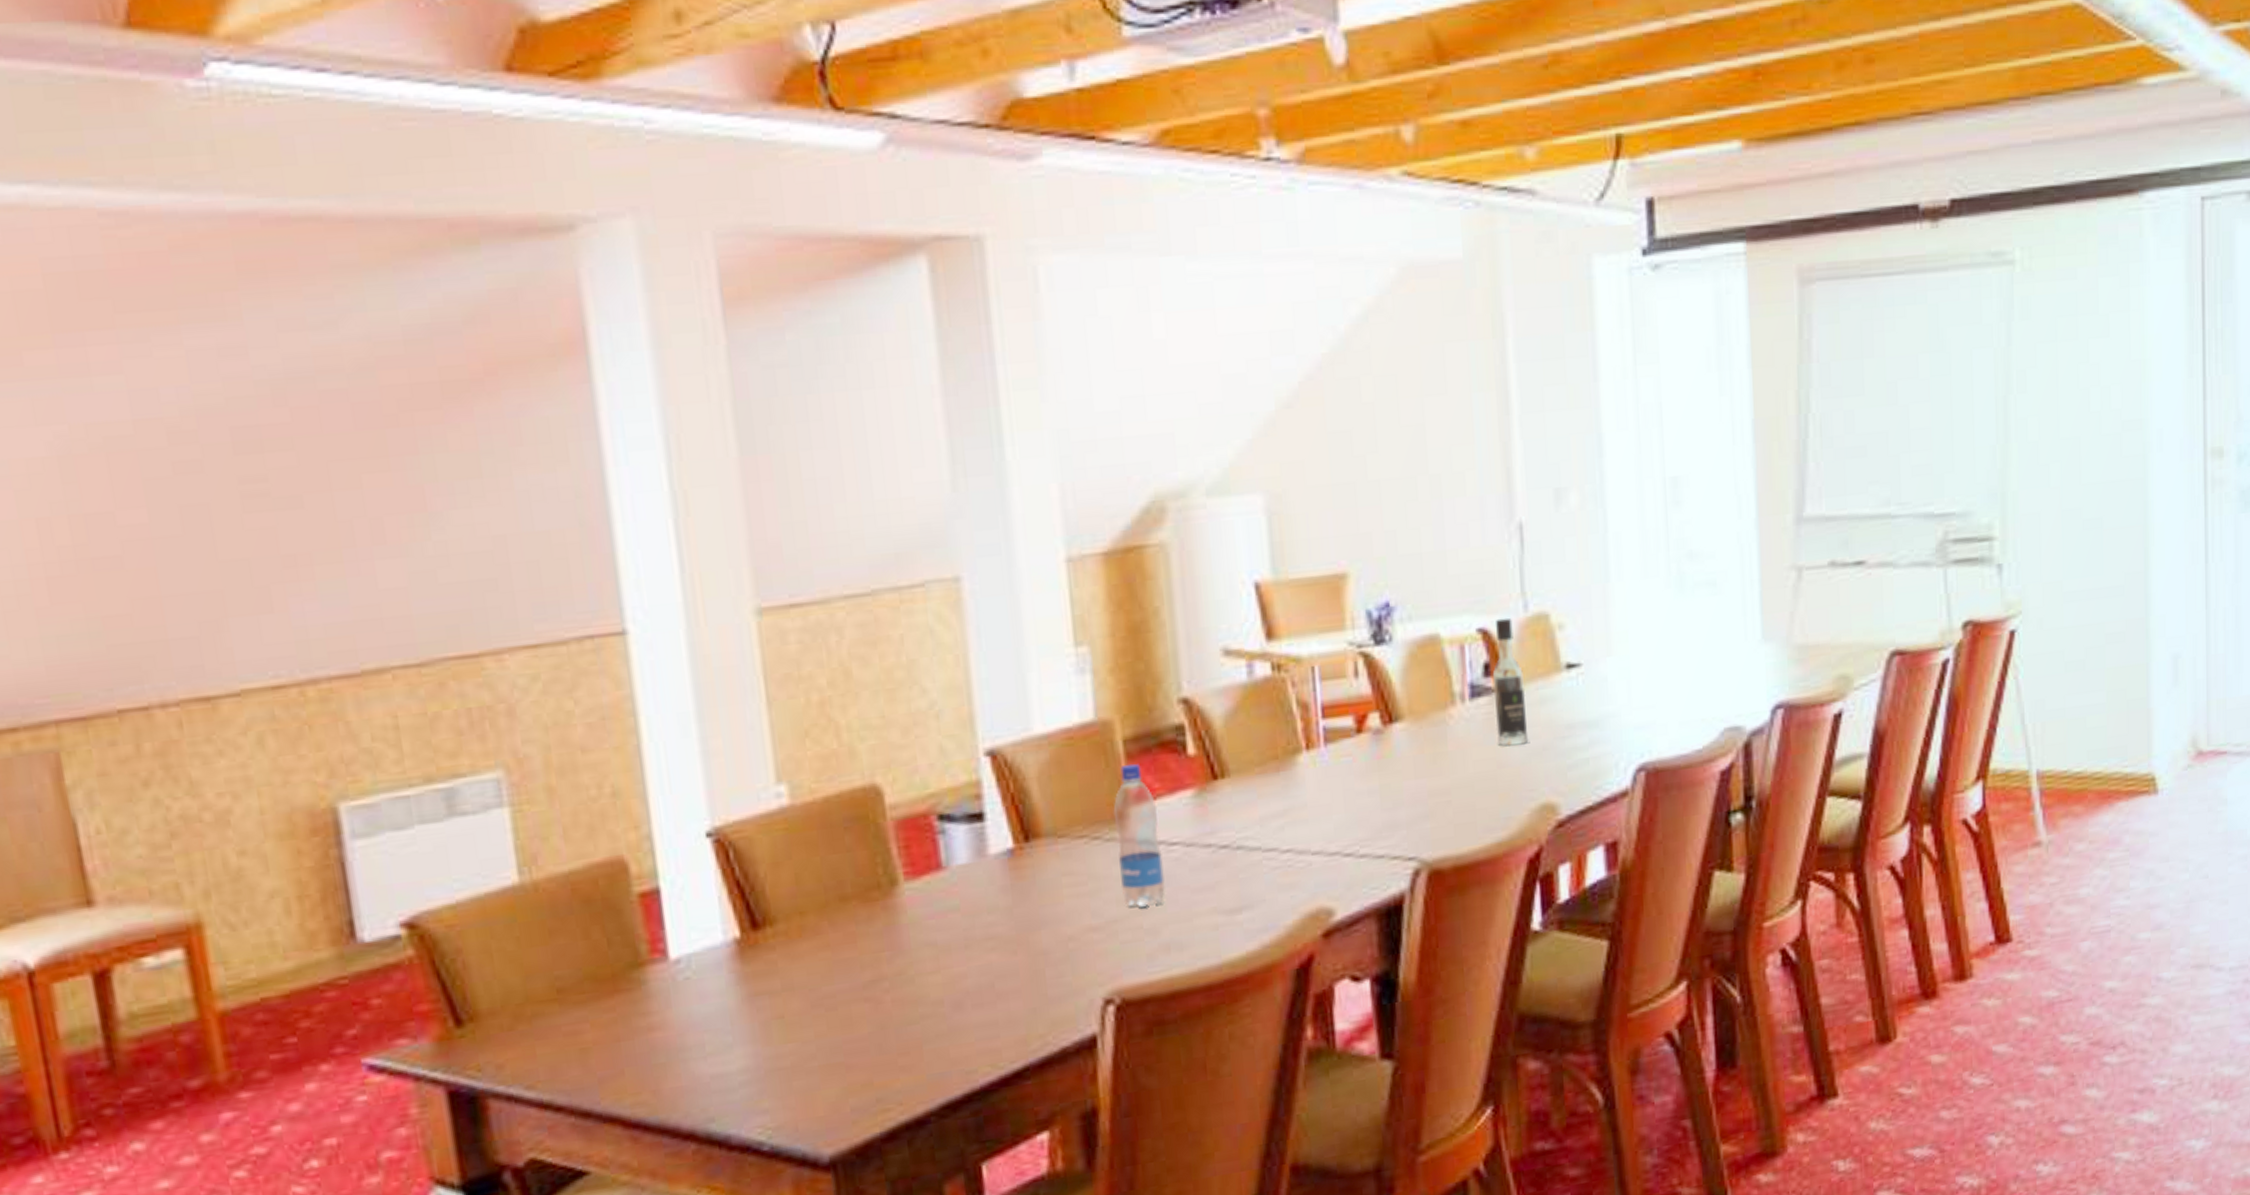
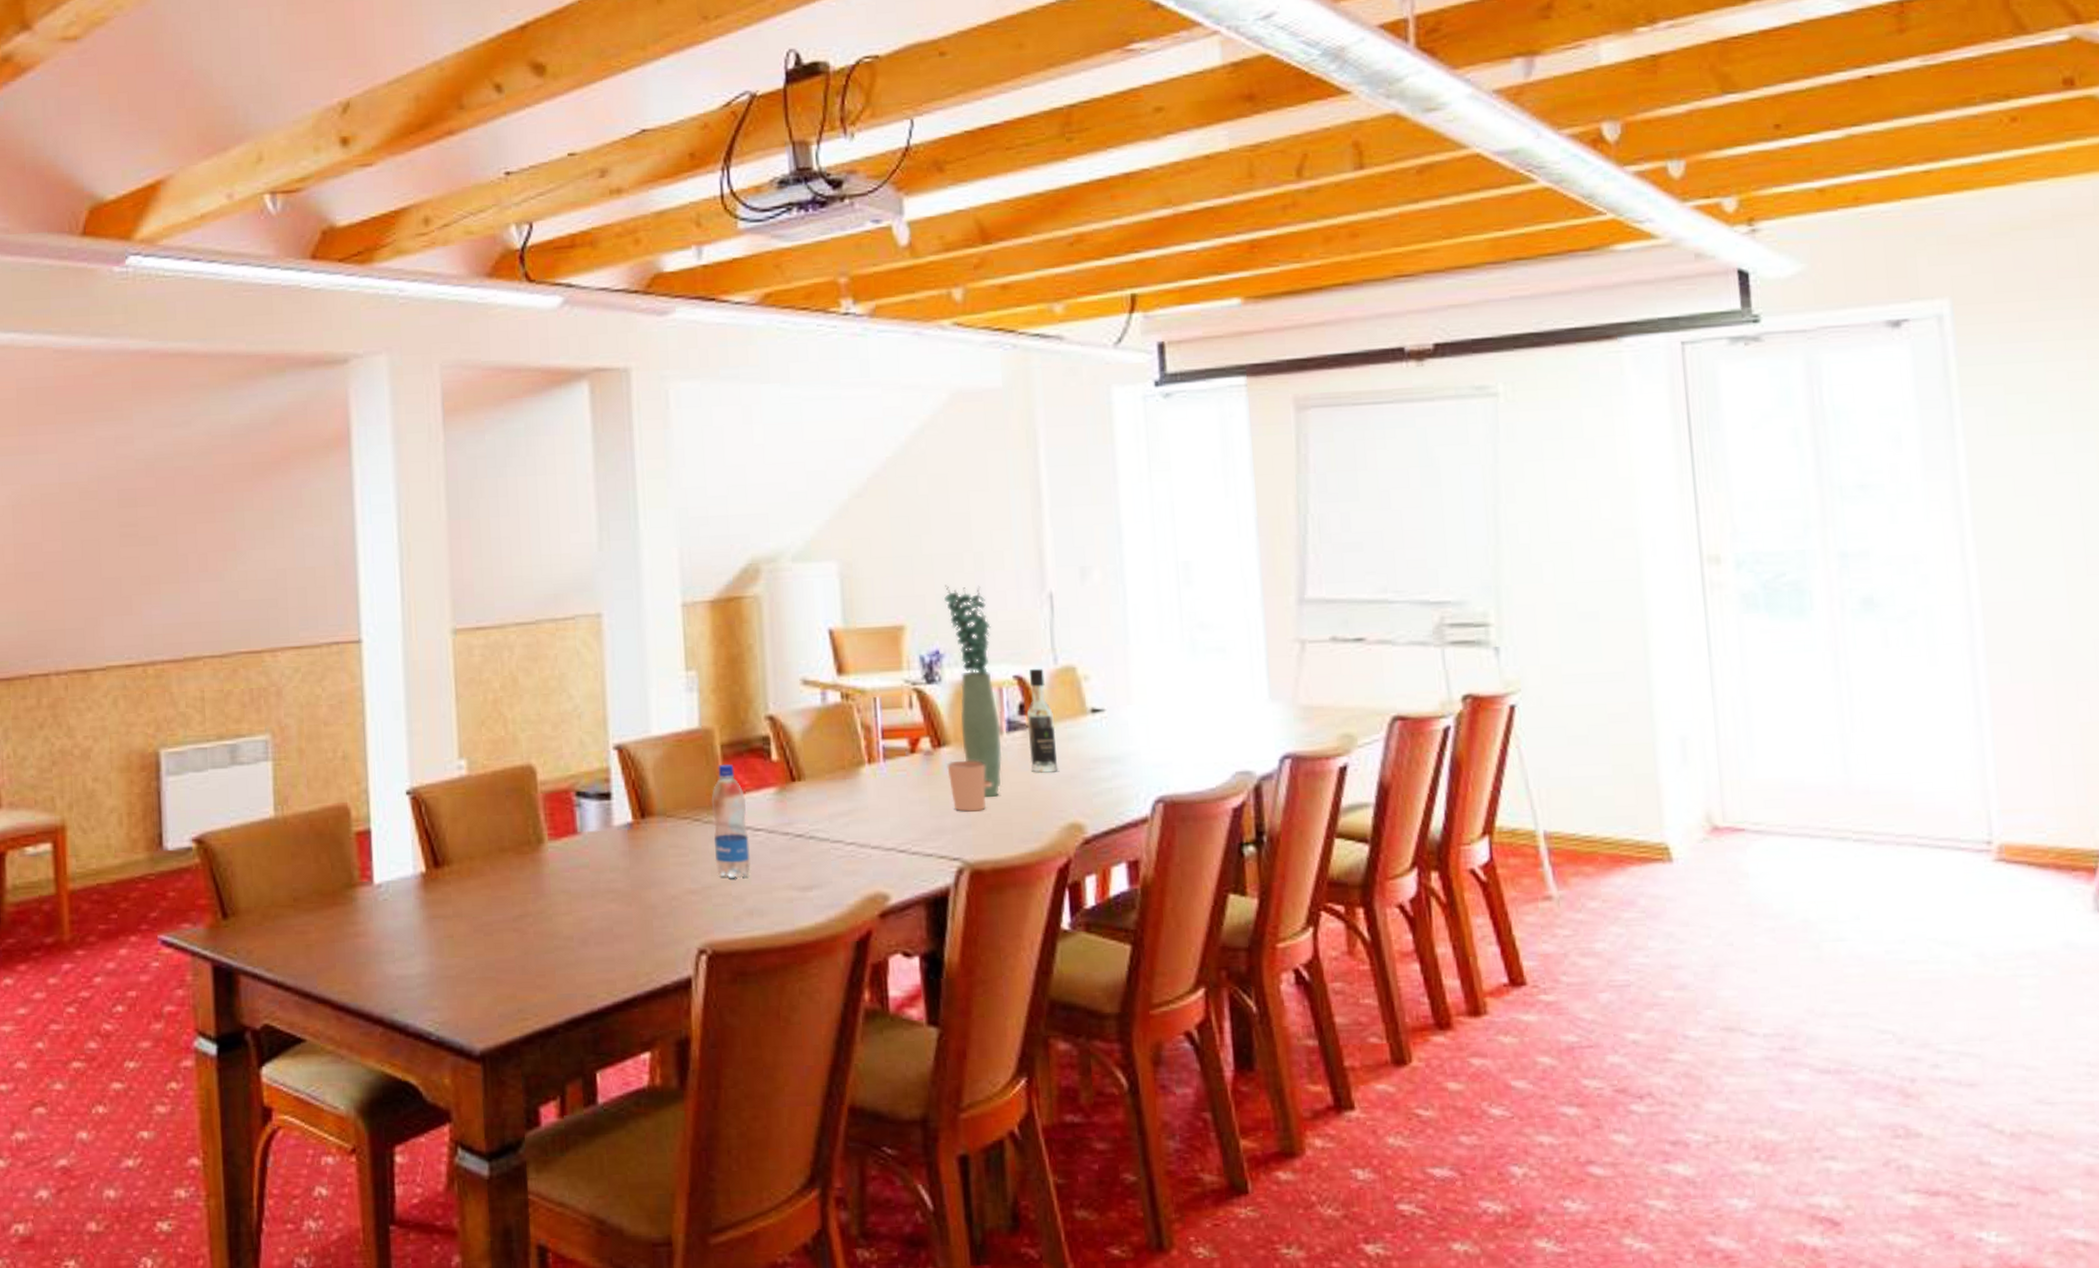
vase: none [1395,517,1465,781] -> present [944,584,1003,797]
cup: none [1400,736,1454,801] -> present [947,760,993,813]

